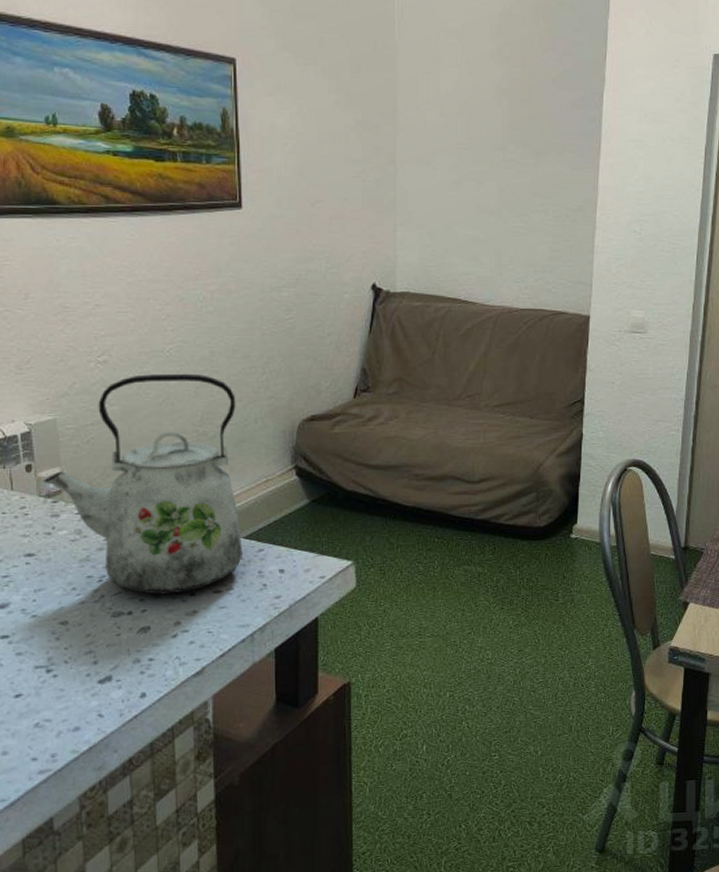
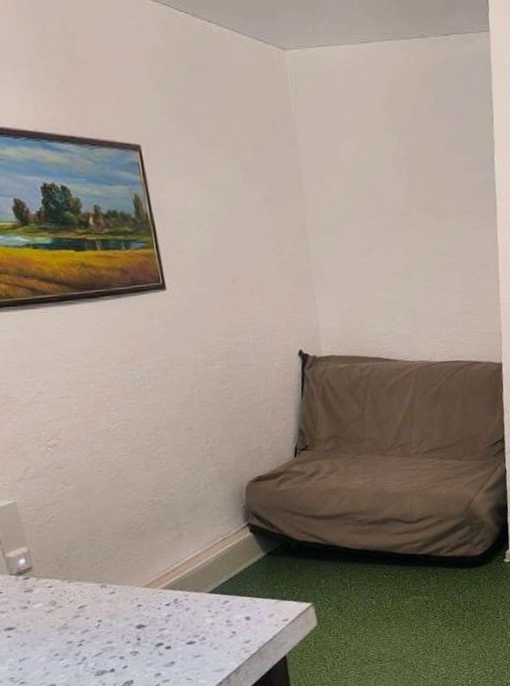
kettle: present [42,373,243,595] -> none [11,448,210,652]

